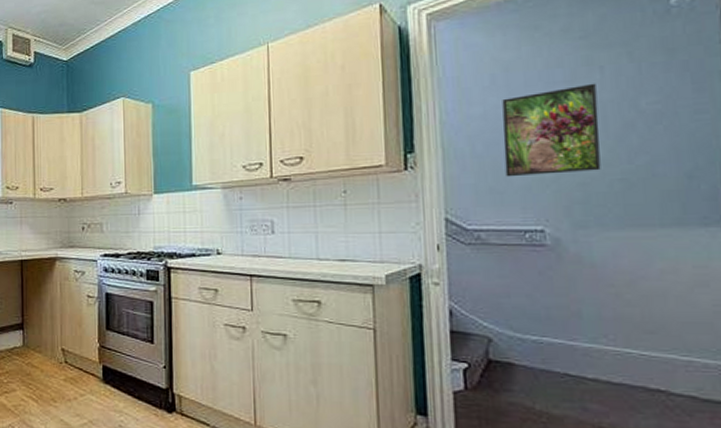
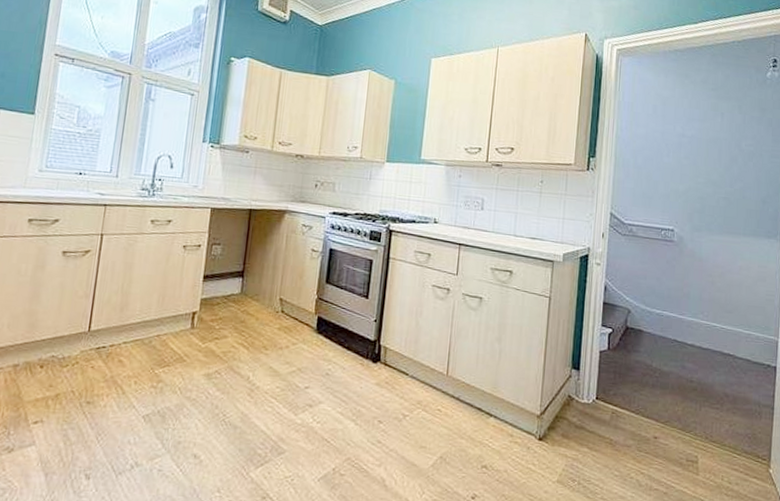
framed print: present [502,83,601,177] -> none [654,124,718,190]

